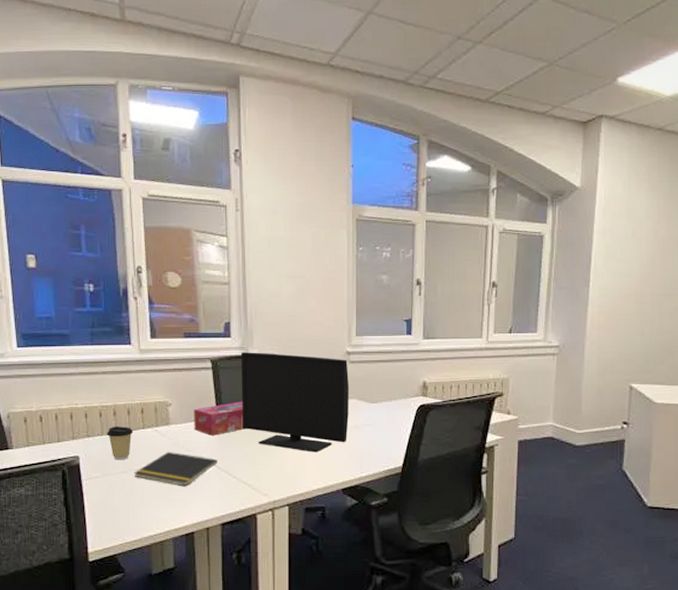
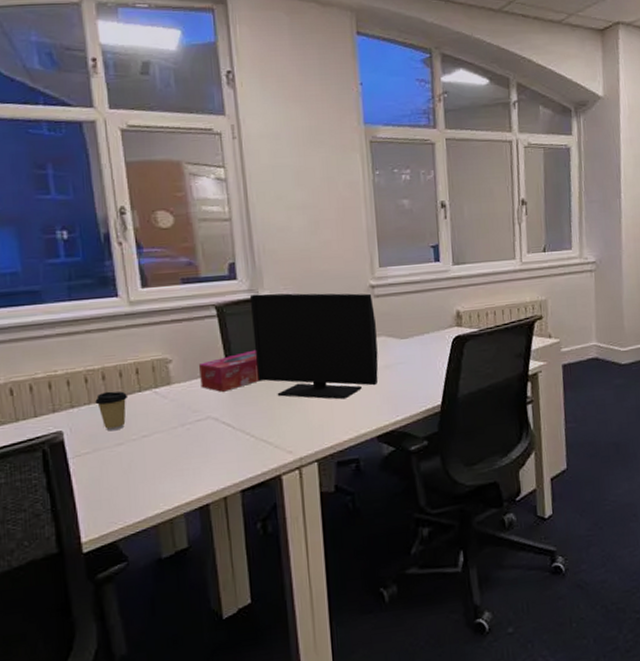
notepad: present [134,452,218,486] -> none [131,415,232,453]

